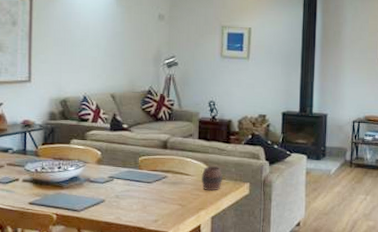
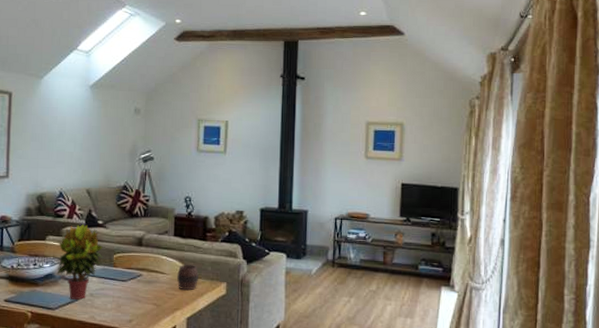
potted plant: none [81,128,130,201] -> present [56,224,105,300]

